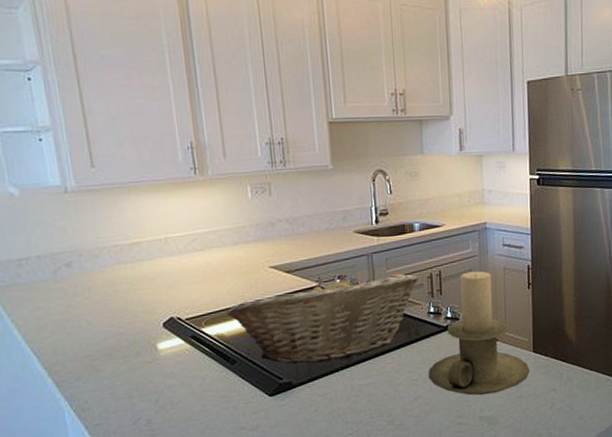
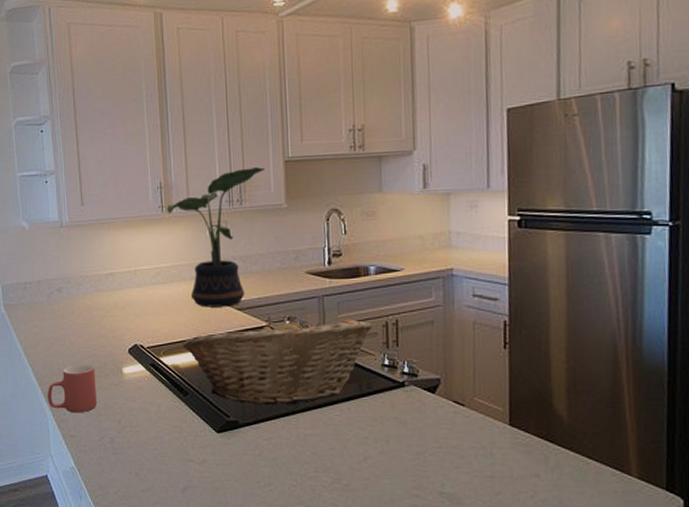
mug: none [60,344,127,400] -> present [47,363,97,413]
potted plant: none [200,128,308,272] -> present [167,167,265,307]
candle holder: present [428,271,530,396] -> none [380,323,504,468]

